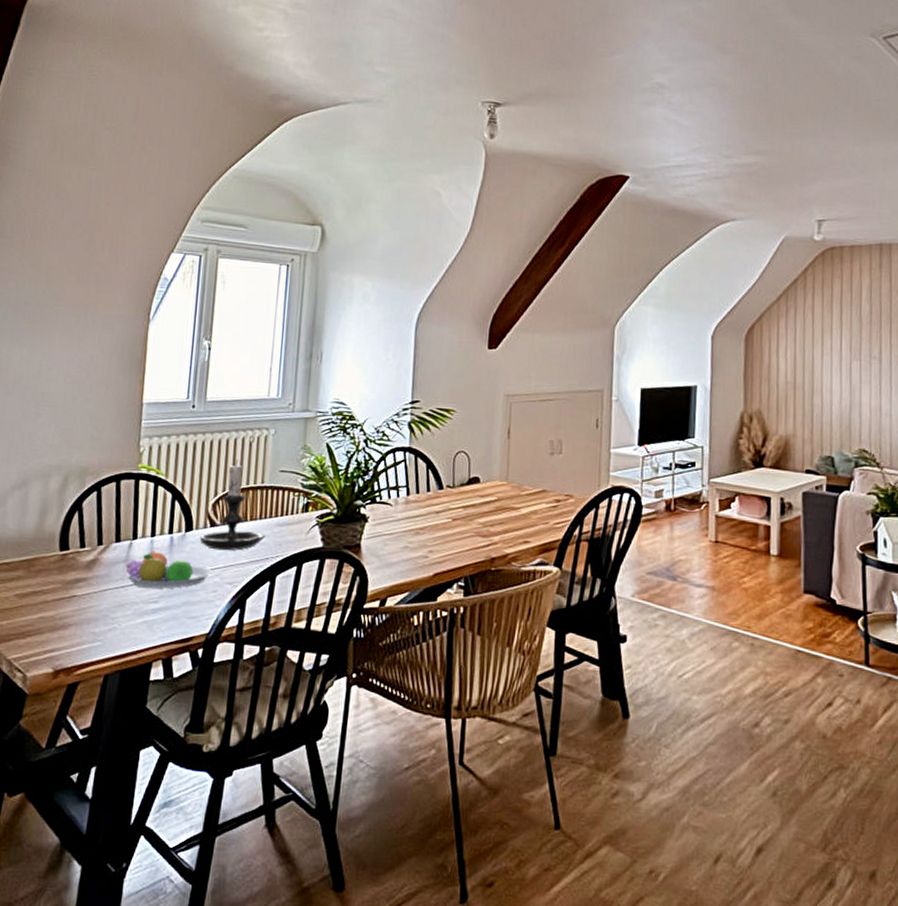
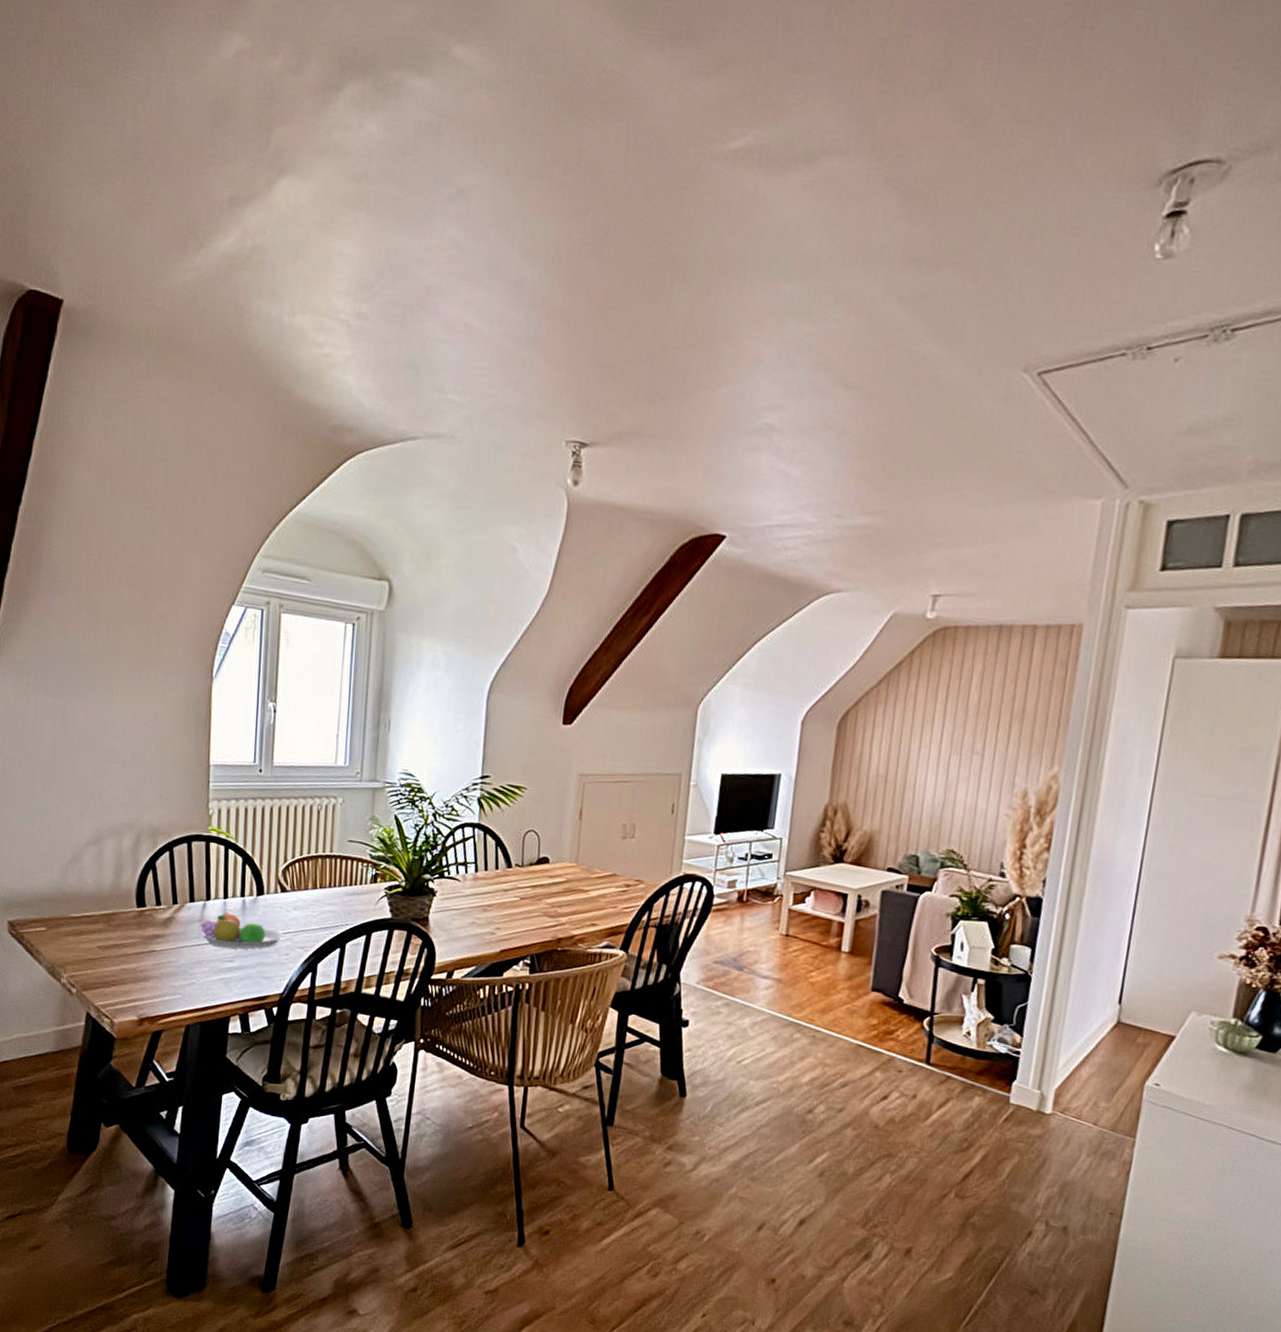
candle holder: present [199,459,265,551] -> none [270,827,335,917]

